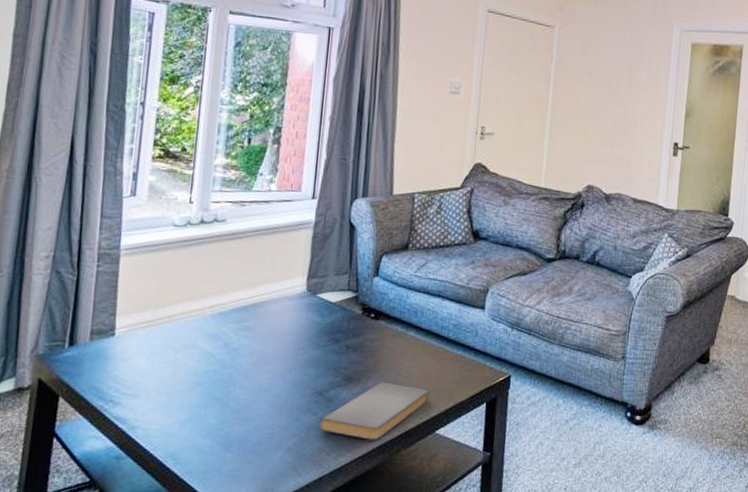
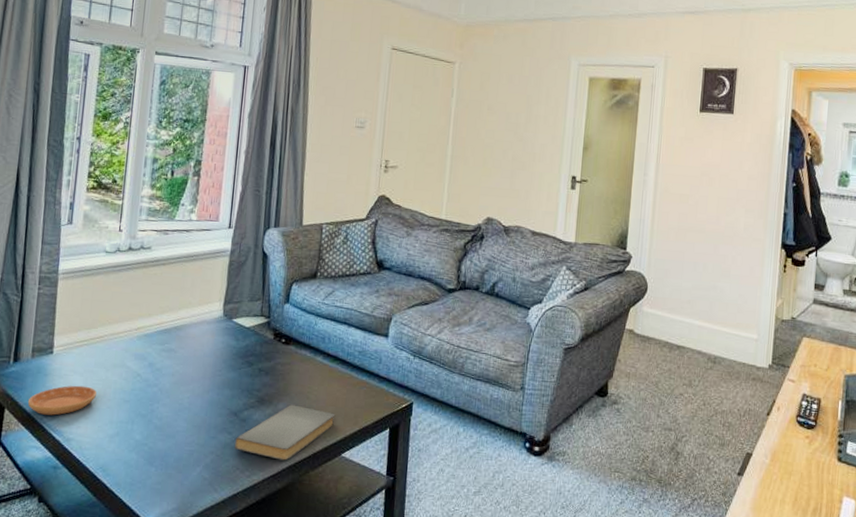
saucer: none [85,369,165,402] -> present [27,385,97,416]

